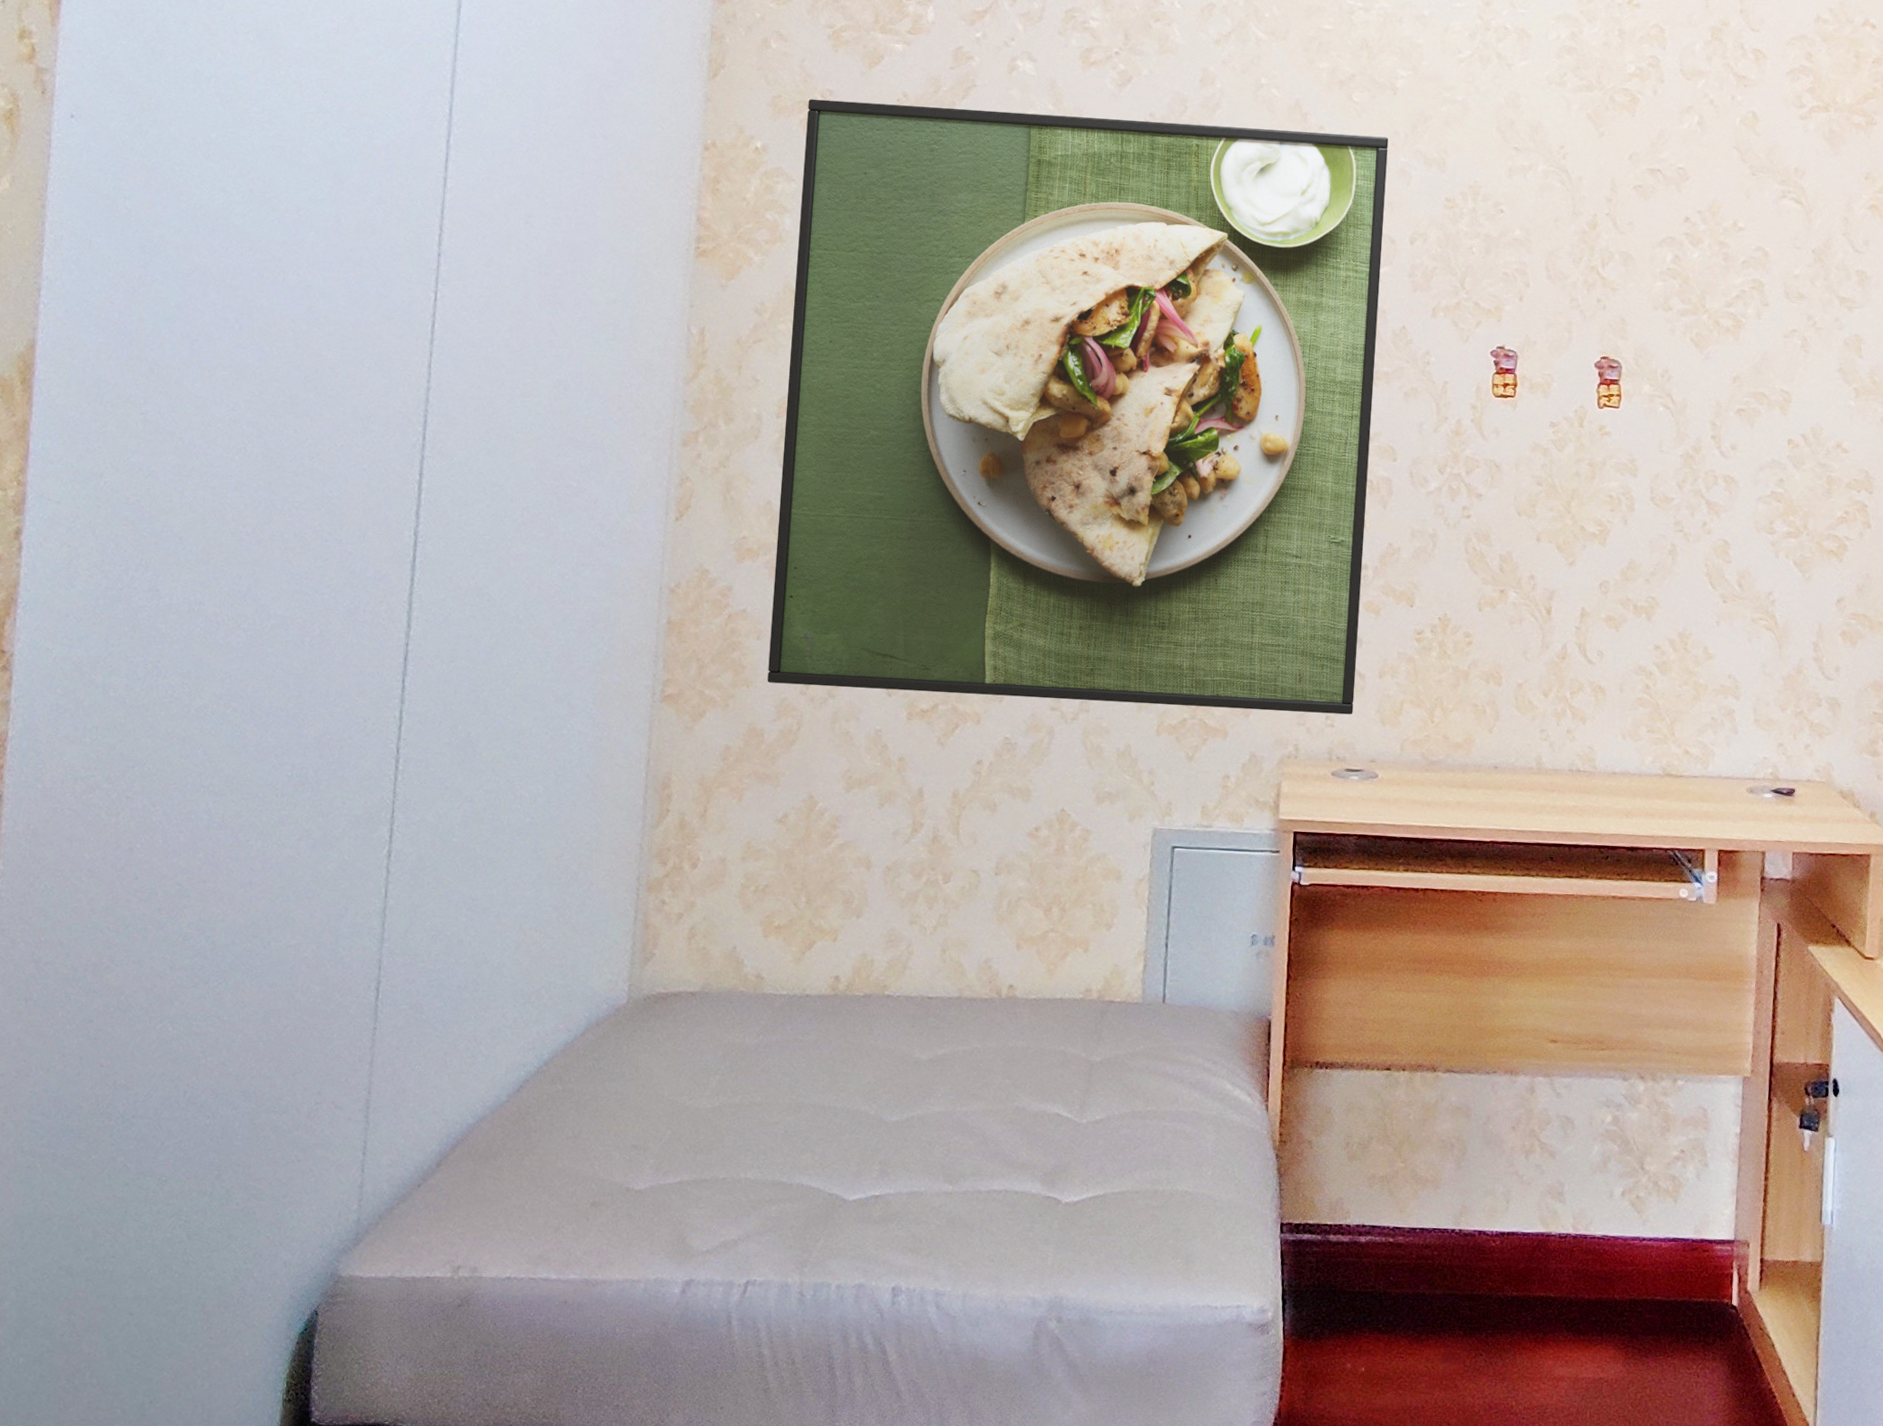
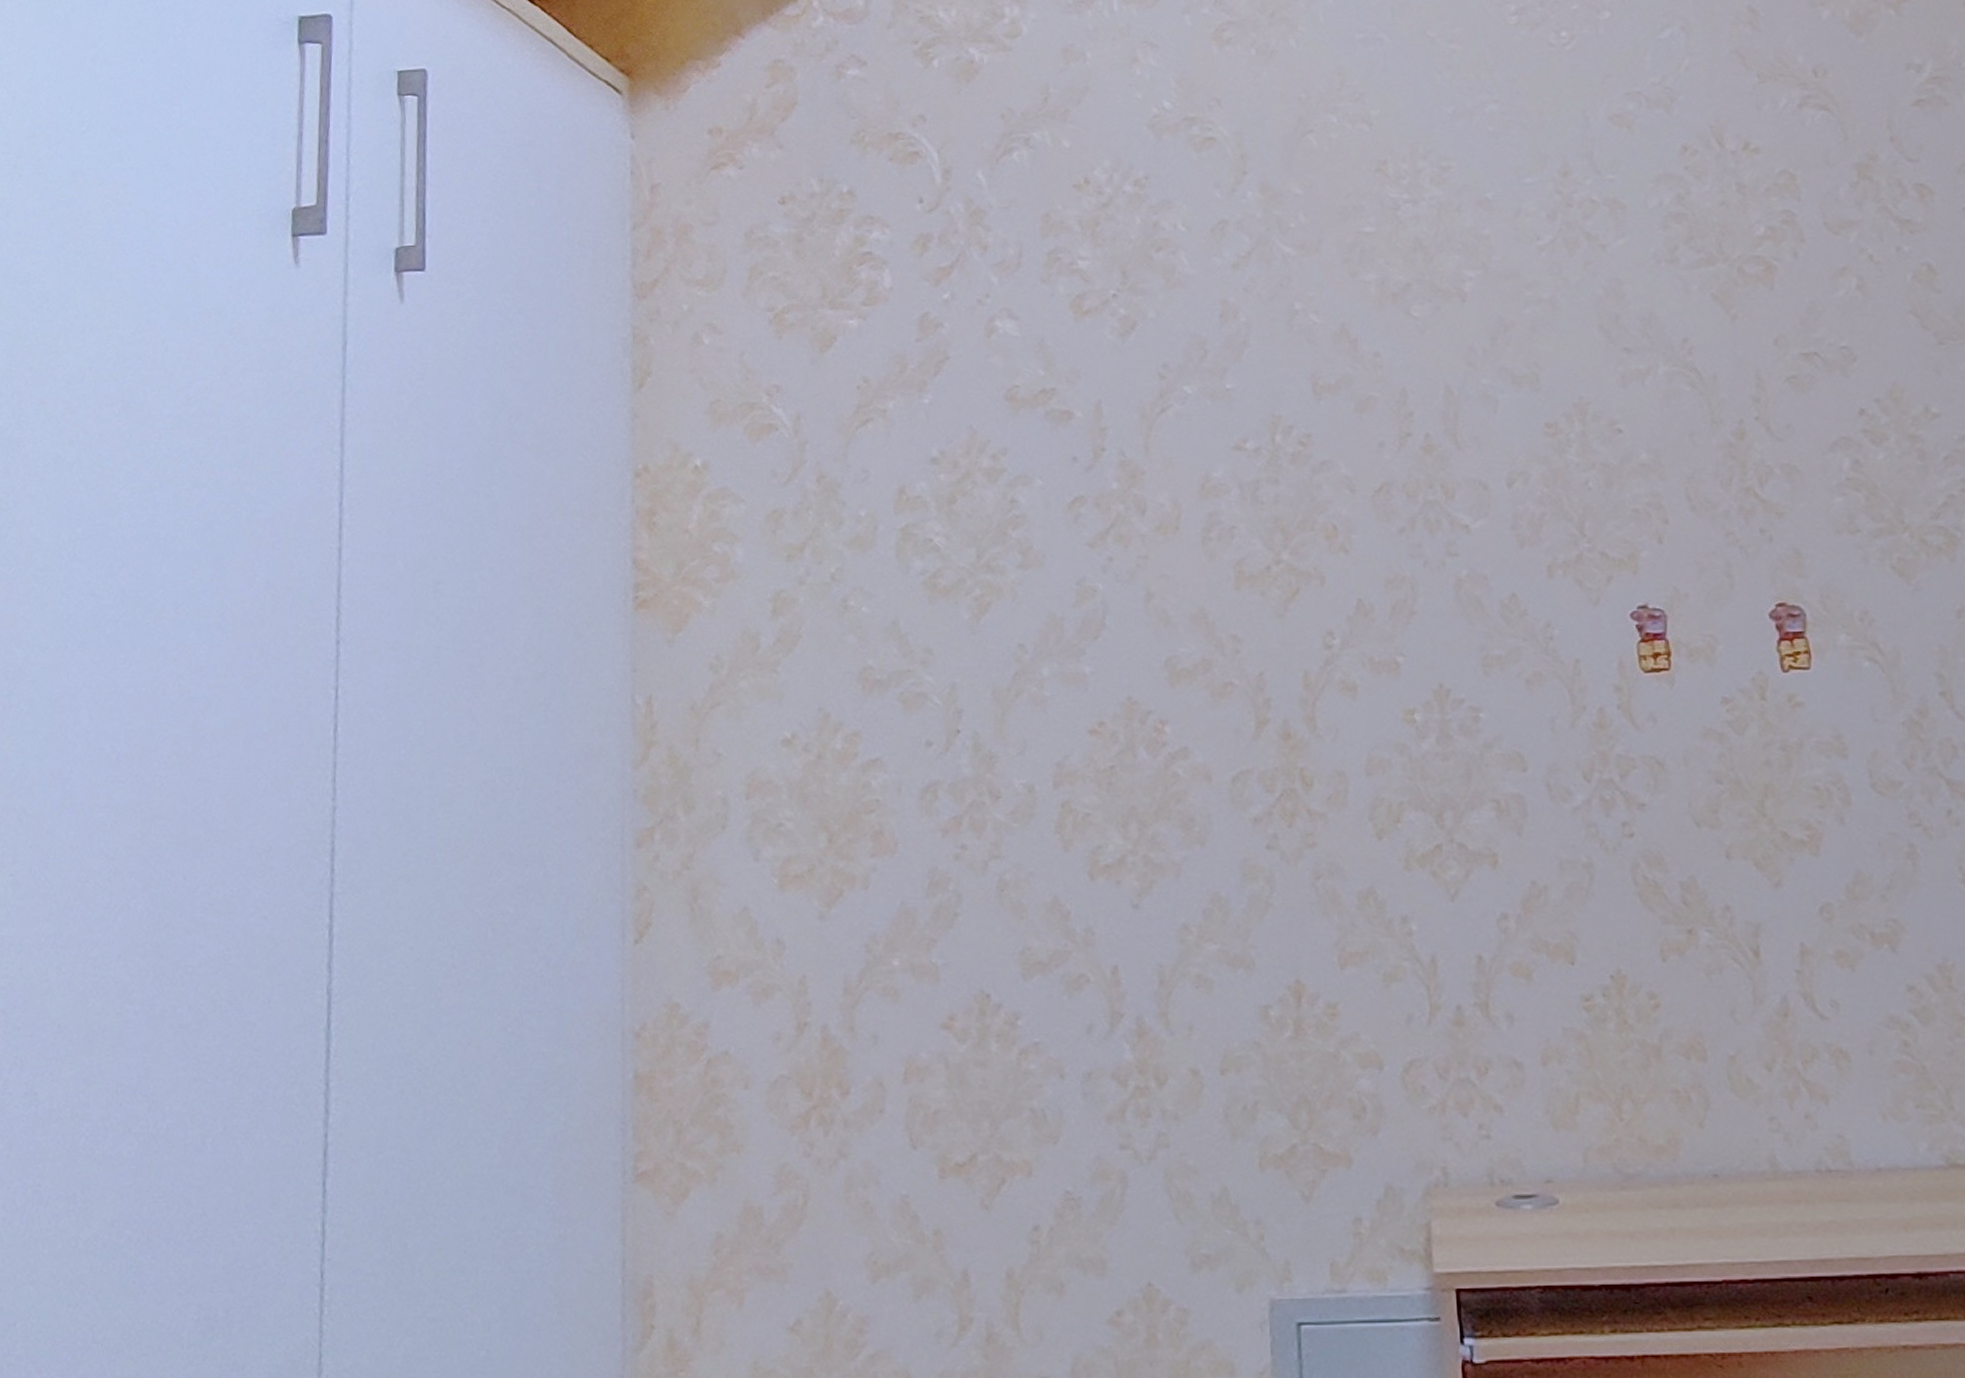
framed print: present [767,99,1389,715] -> none [752,356,1514,1145]

